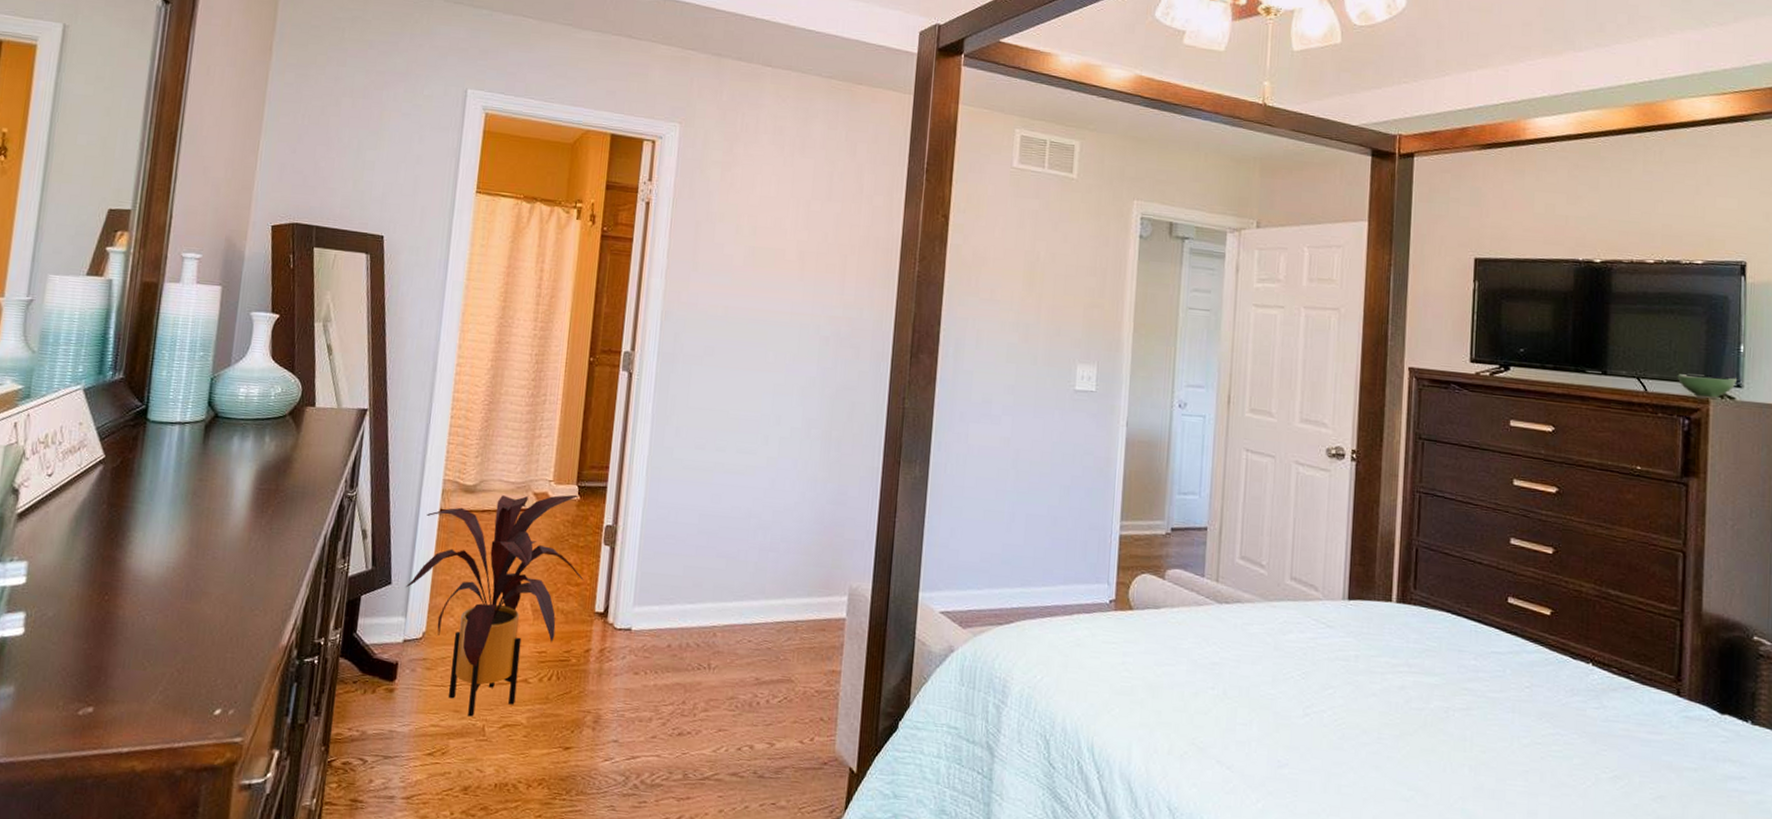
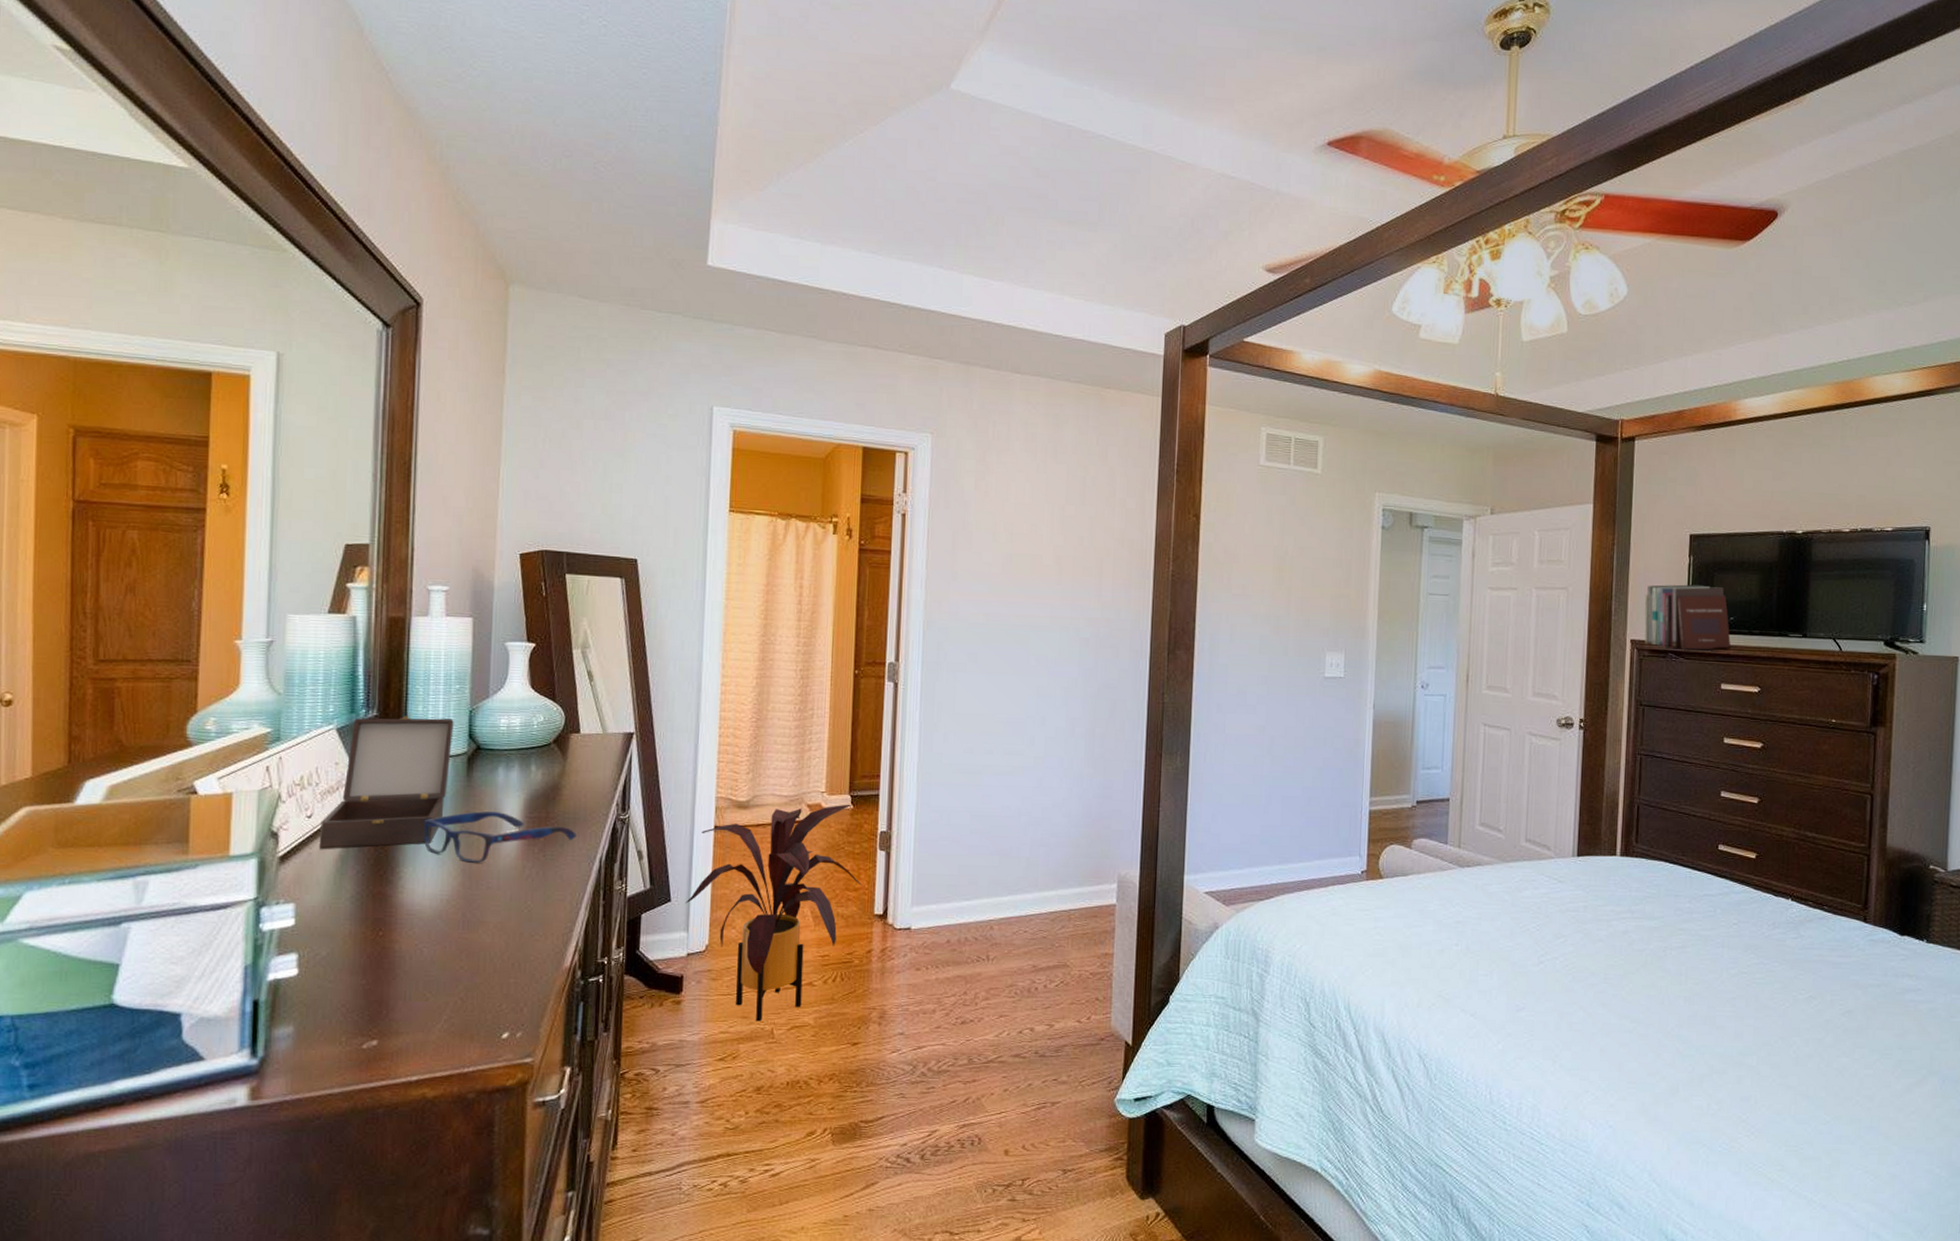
jewelry box: none [55,379,195,510] -> present [318,716,454,850]
eyeglasses: none [156,479,304,532] -> present [423,810,576,863]
books: none [1424,310,1522,385] -> present [1644,584,1732,651]
bowl: present [1677,373,1738,400] -> none [1868,632,1921,655]

